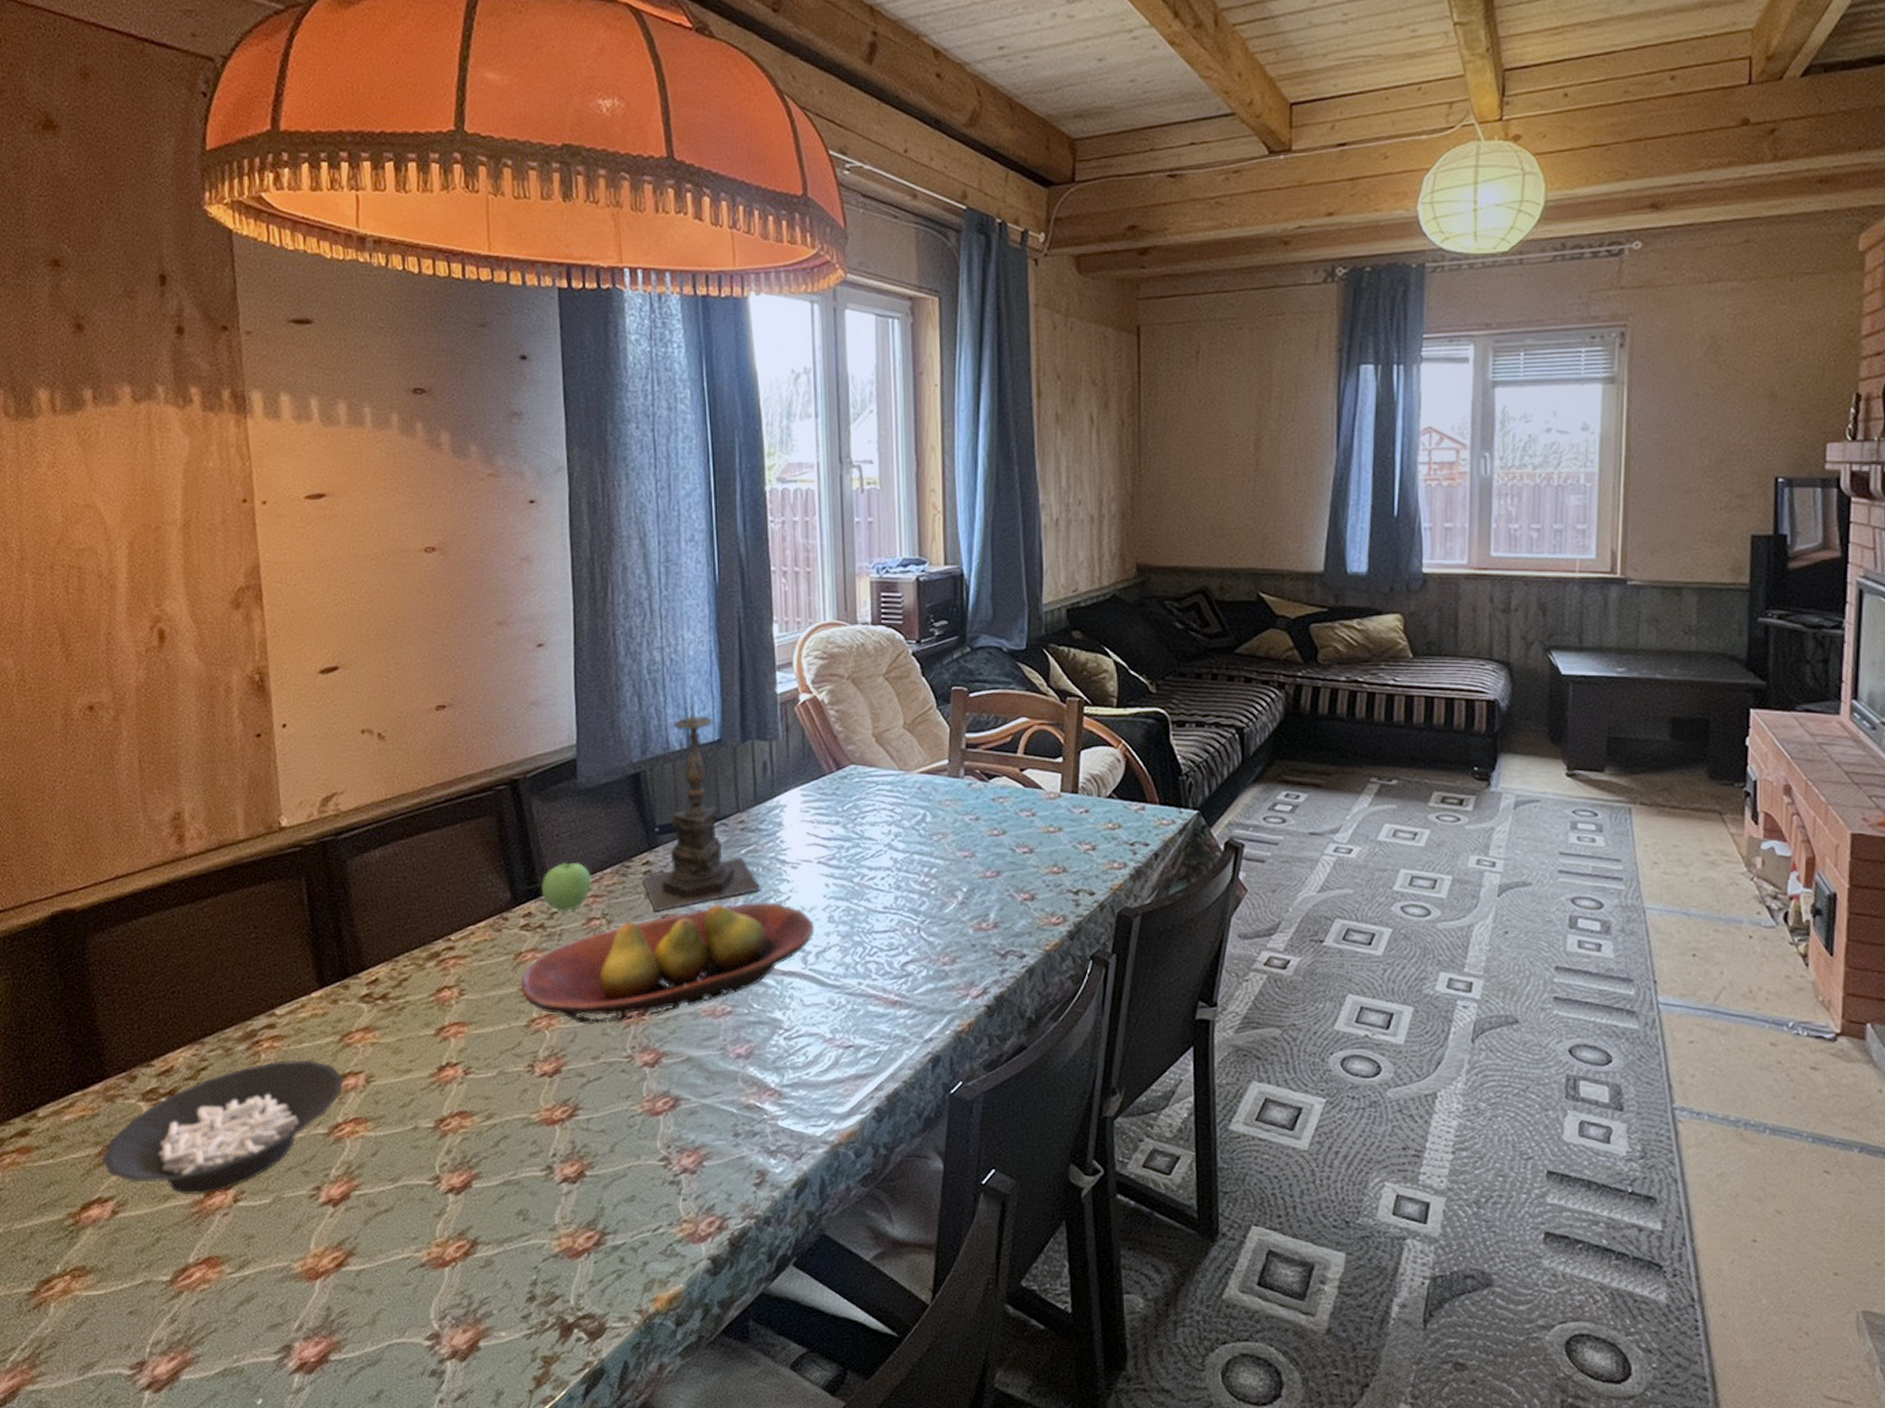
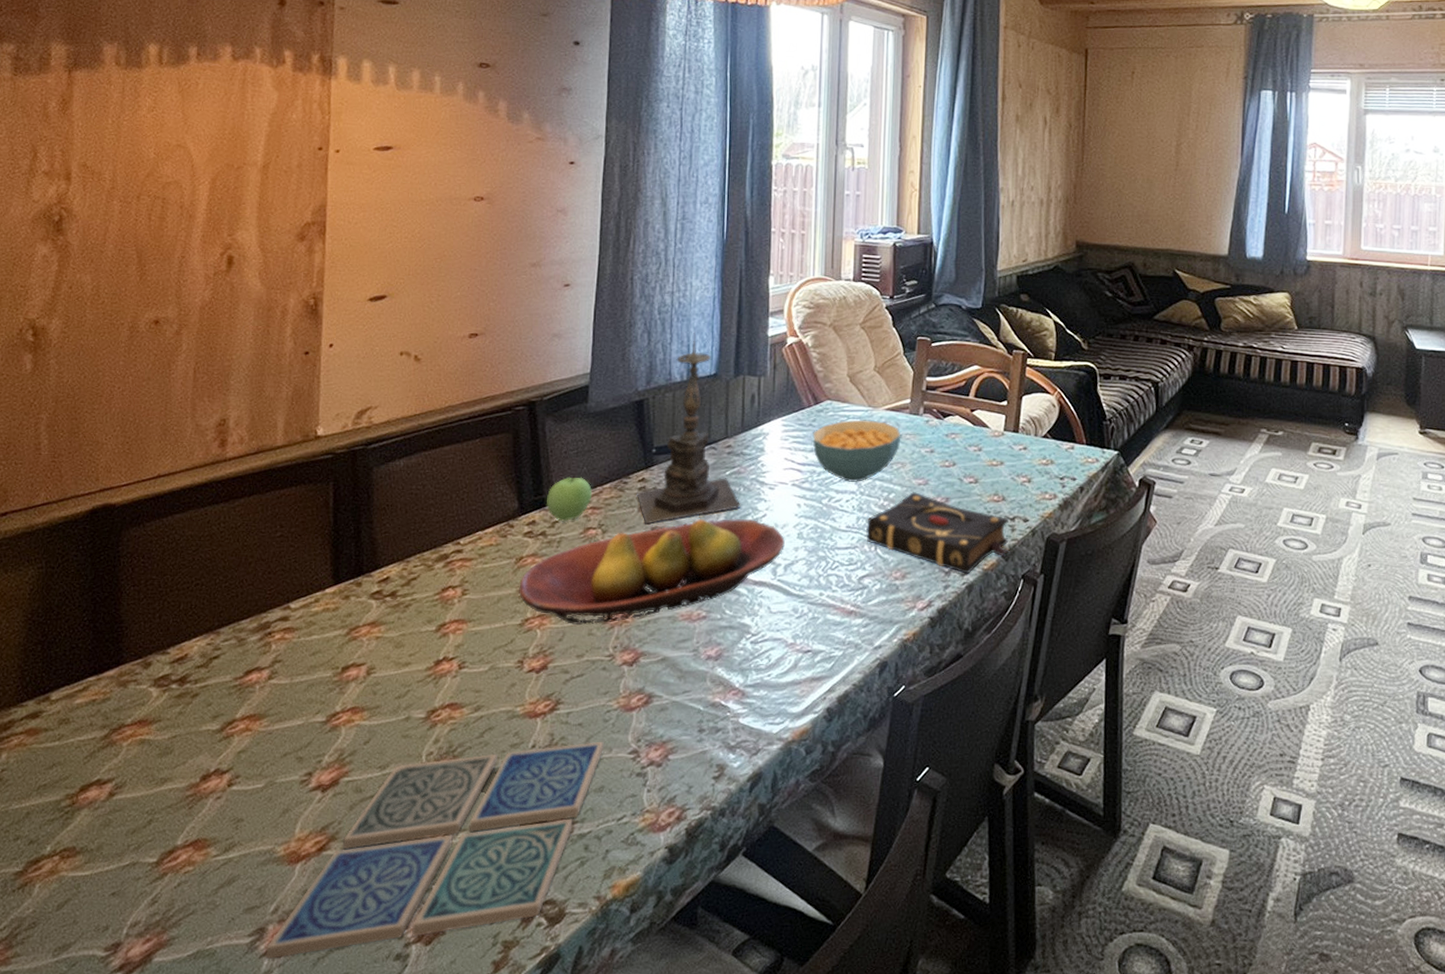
cereal bowl: present [101,1060,343,1195] -> none [106,651,346,779]
drink coaster: none [295,1148,632,1376] -> present [265,741,605,959]
cereal bowl: none [837,785,940,857] -> present [812,419,901,482]
book: none [906,866,1076,956] -> present [866,492,1011,574]

